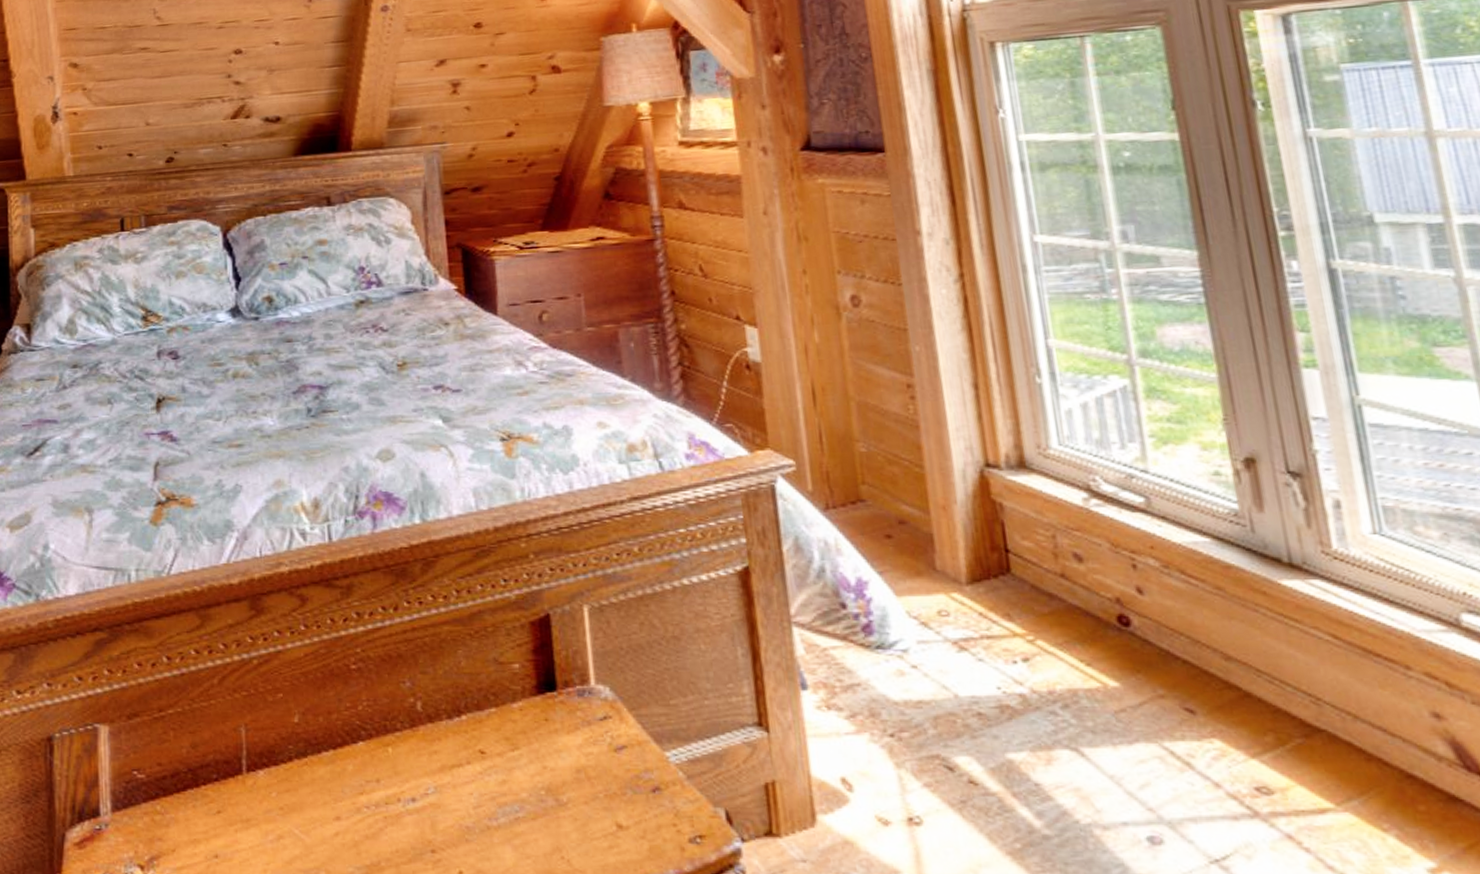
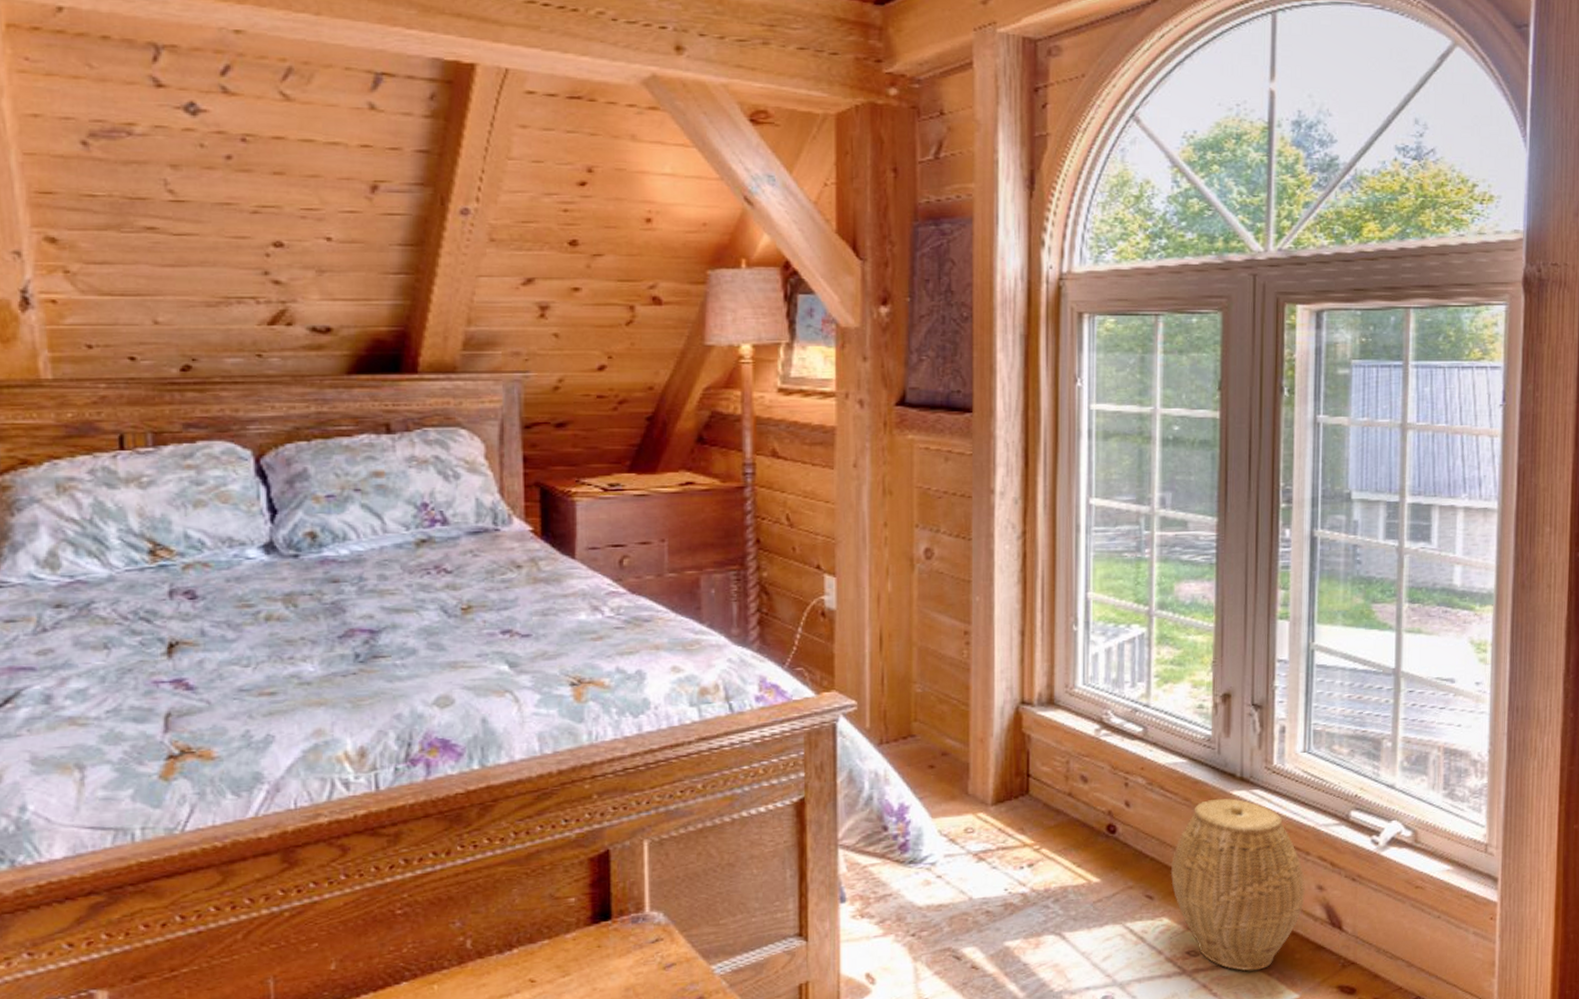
woven basket: none [1212,590,1416,823] -> present [1170,798,1306,971]

